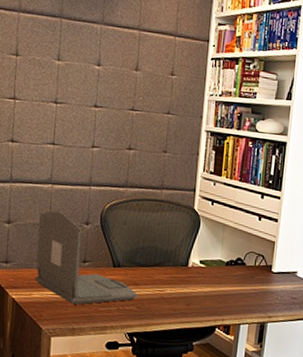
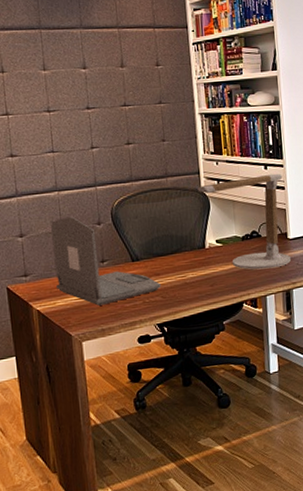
desk lamp: none [190,203,278,299] -> present [197,173,291,270]

